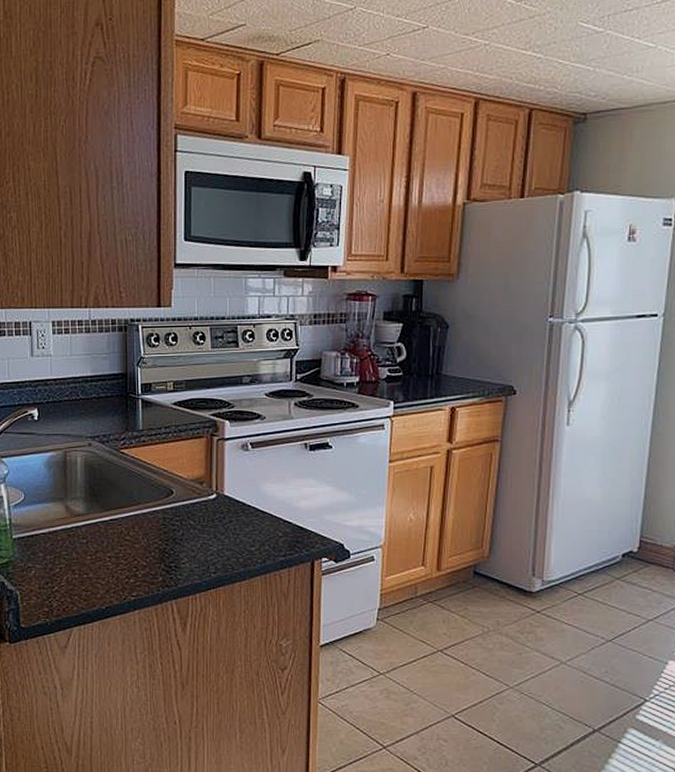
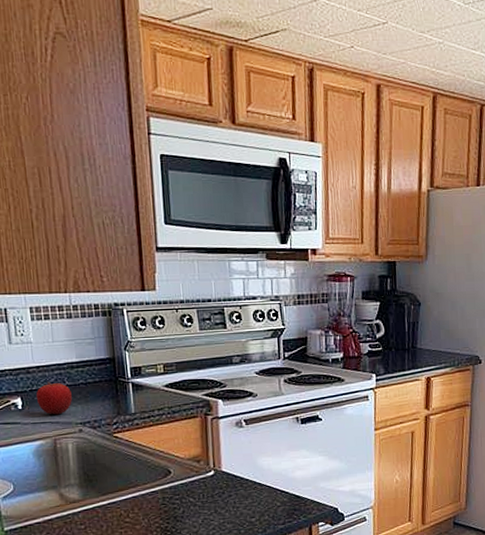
fruit: none [51,394,84,428] -> present [36,381,72,415]

